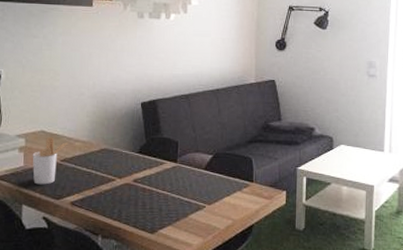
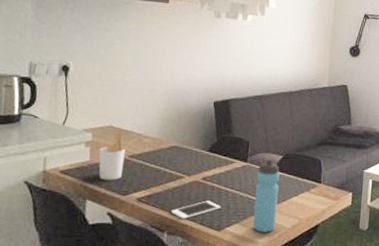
cell phone: none [105,203,154,223] -> present [171,200,221,220]
water bottle: none [186,159,210,234] -> present [253,159,280,233]

